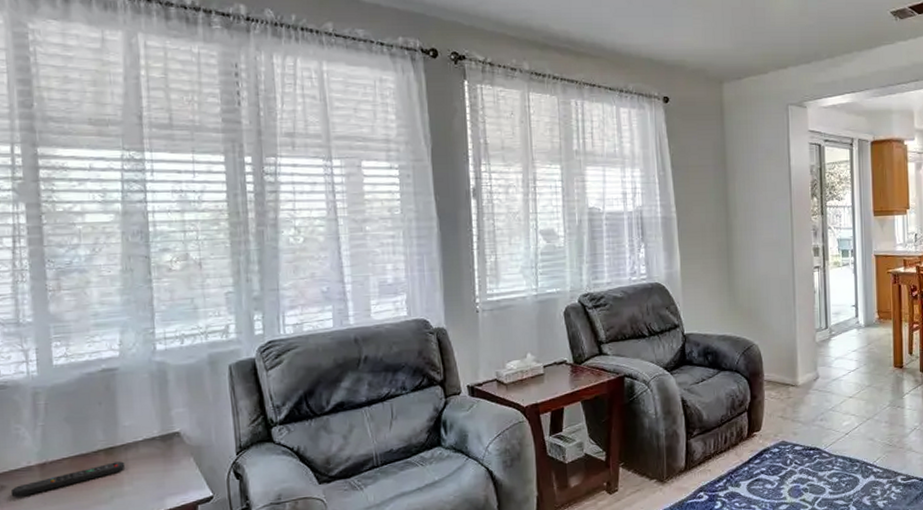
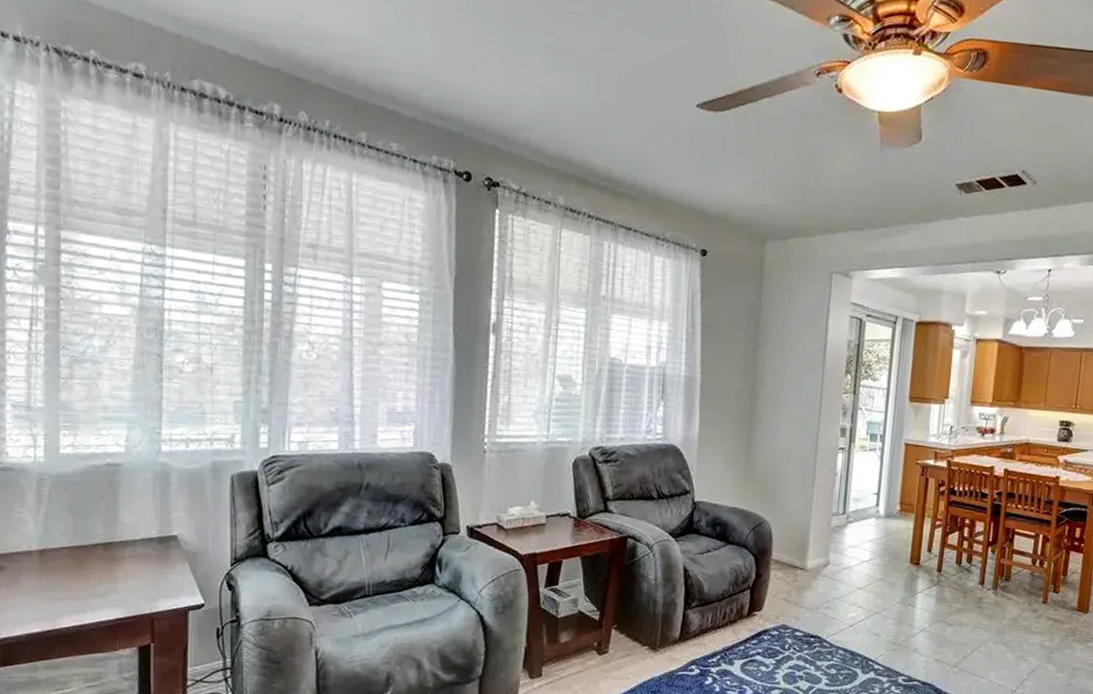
remote control: present [10,461,126,498] -> none [10,557,122,580]

